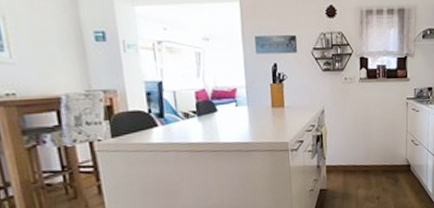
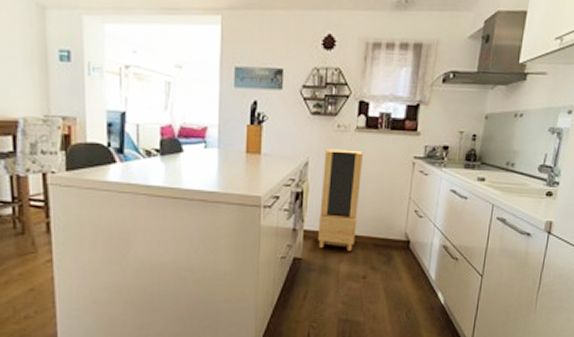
storage cabinet: none [337,97,368,179] -> present [317,149,363,252]

